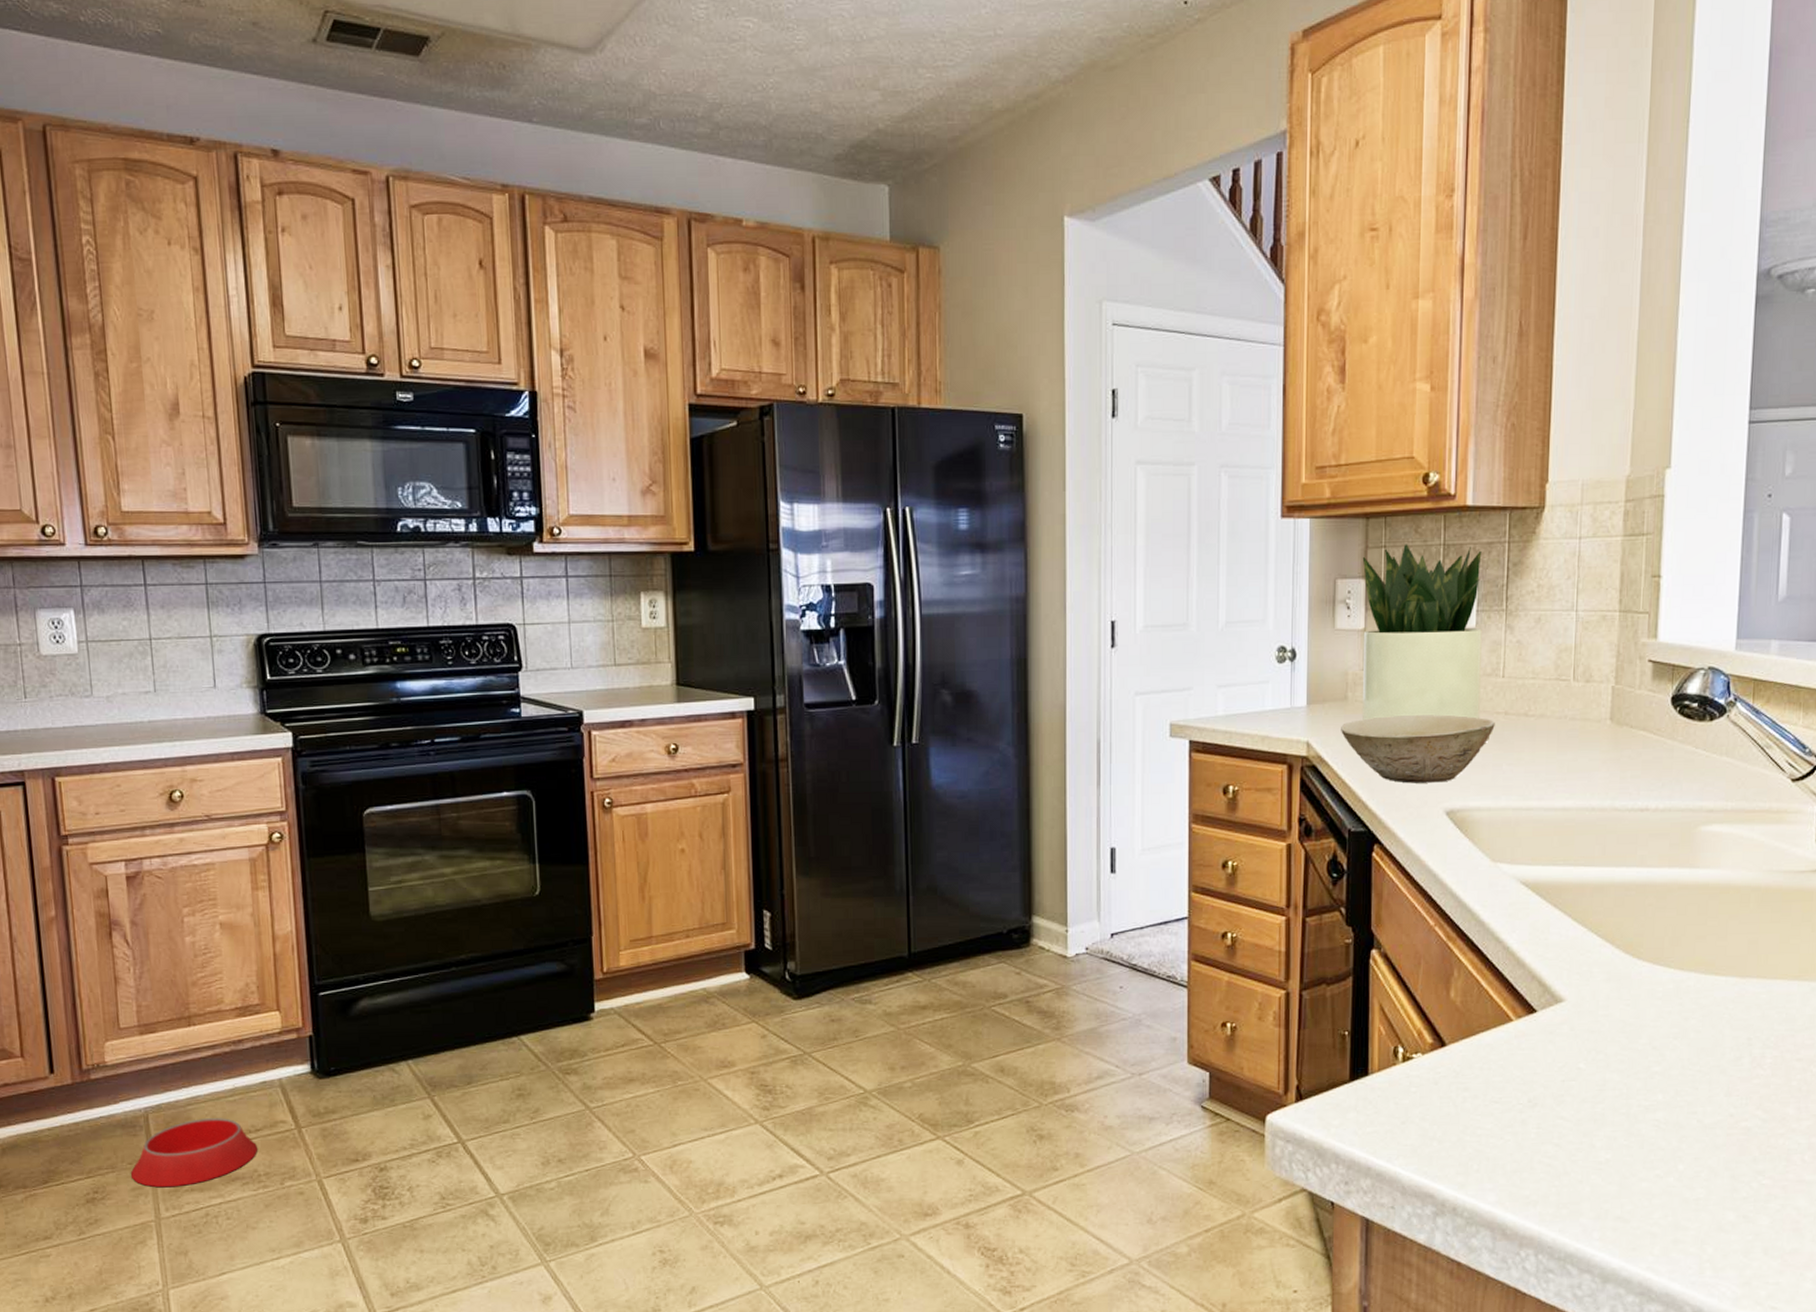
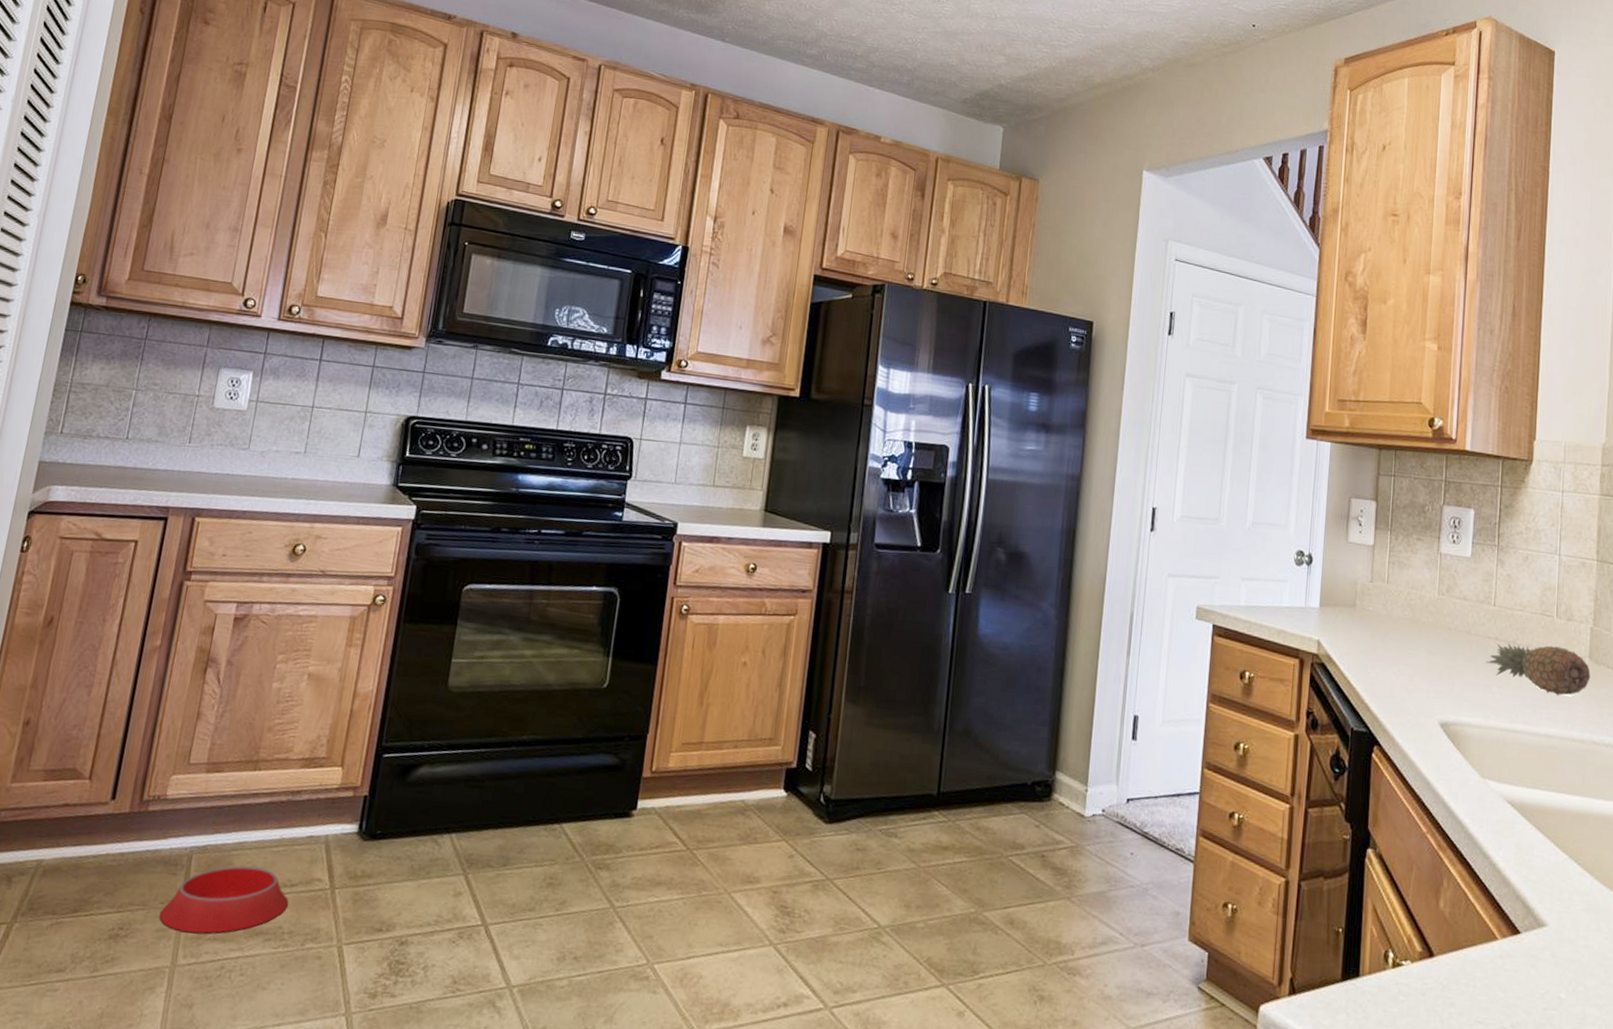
bowl: present [1341,714,1495,783] -> none [1349,626,1486,695]
planter: present [1361,544,1493,741] -> none [1367,476,1485,663]
fruit: none [1494,712,1612,764] -> present [1486,644,1591,695]

